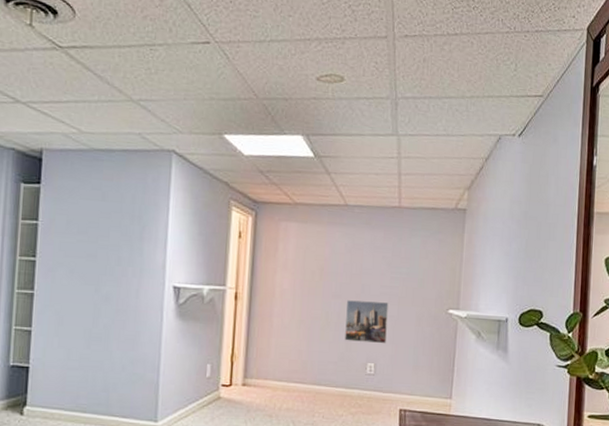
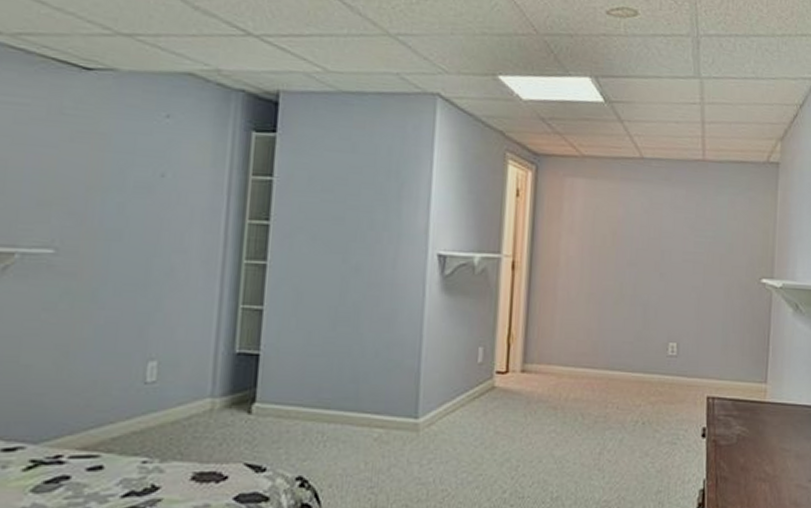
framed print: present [345,300,389,344] -> none [642,269,692,320]

